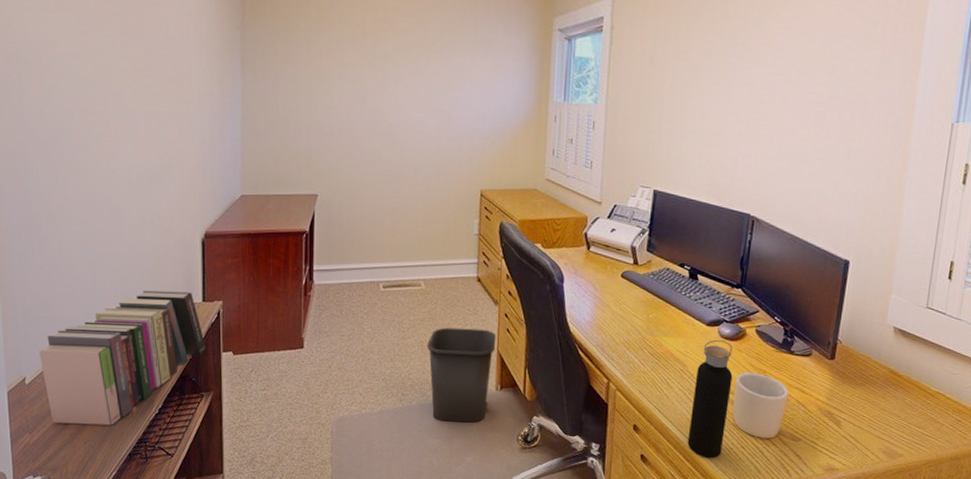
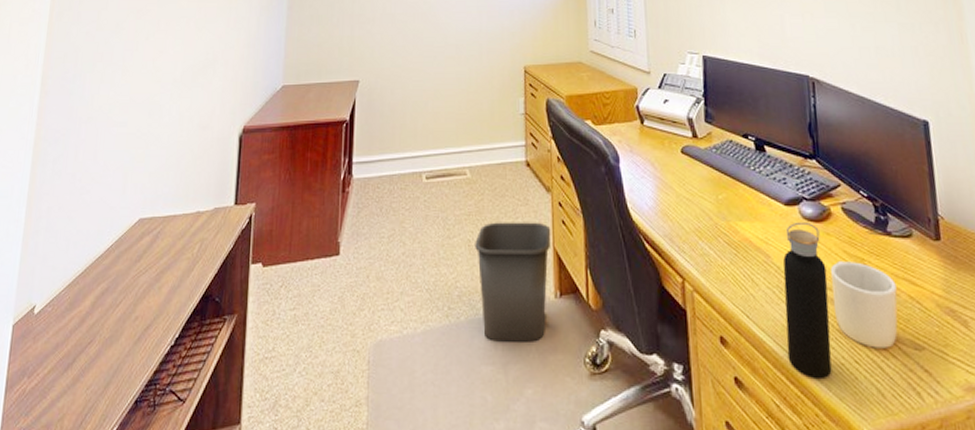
books: present [39,290,207,426] -> none [54,194,235,364]

